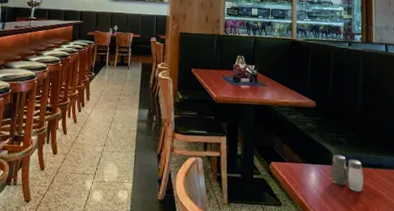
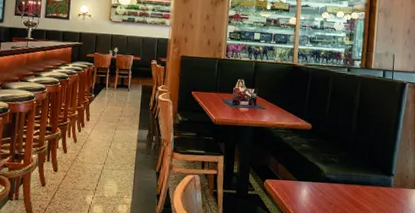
salt and pepper shaker: present [331,155,364,191] -> none [321,173,352,206]

